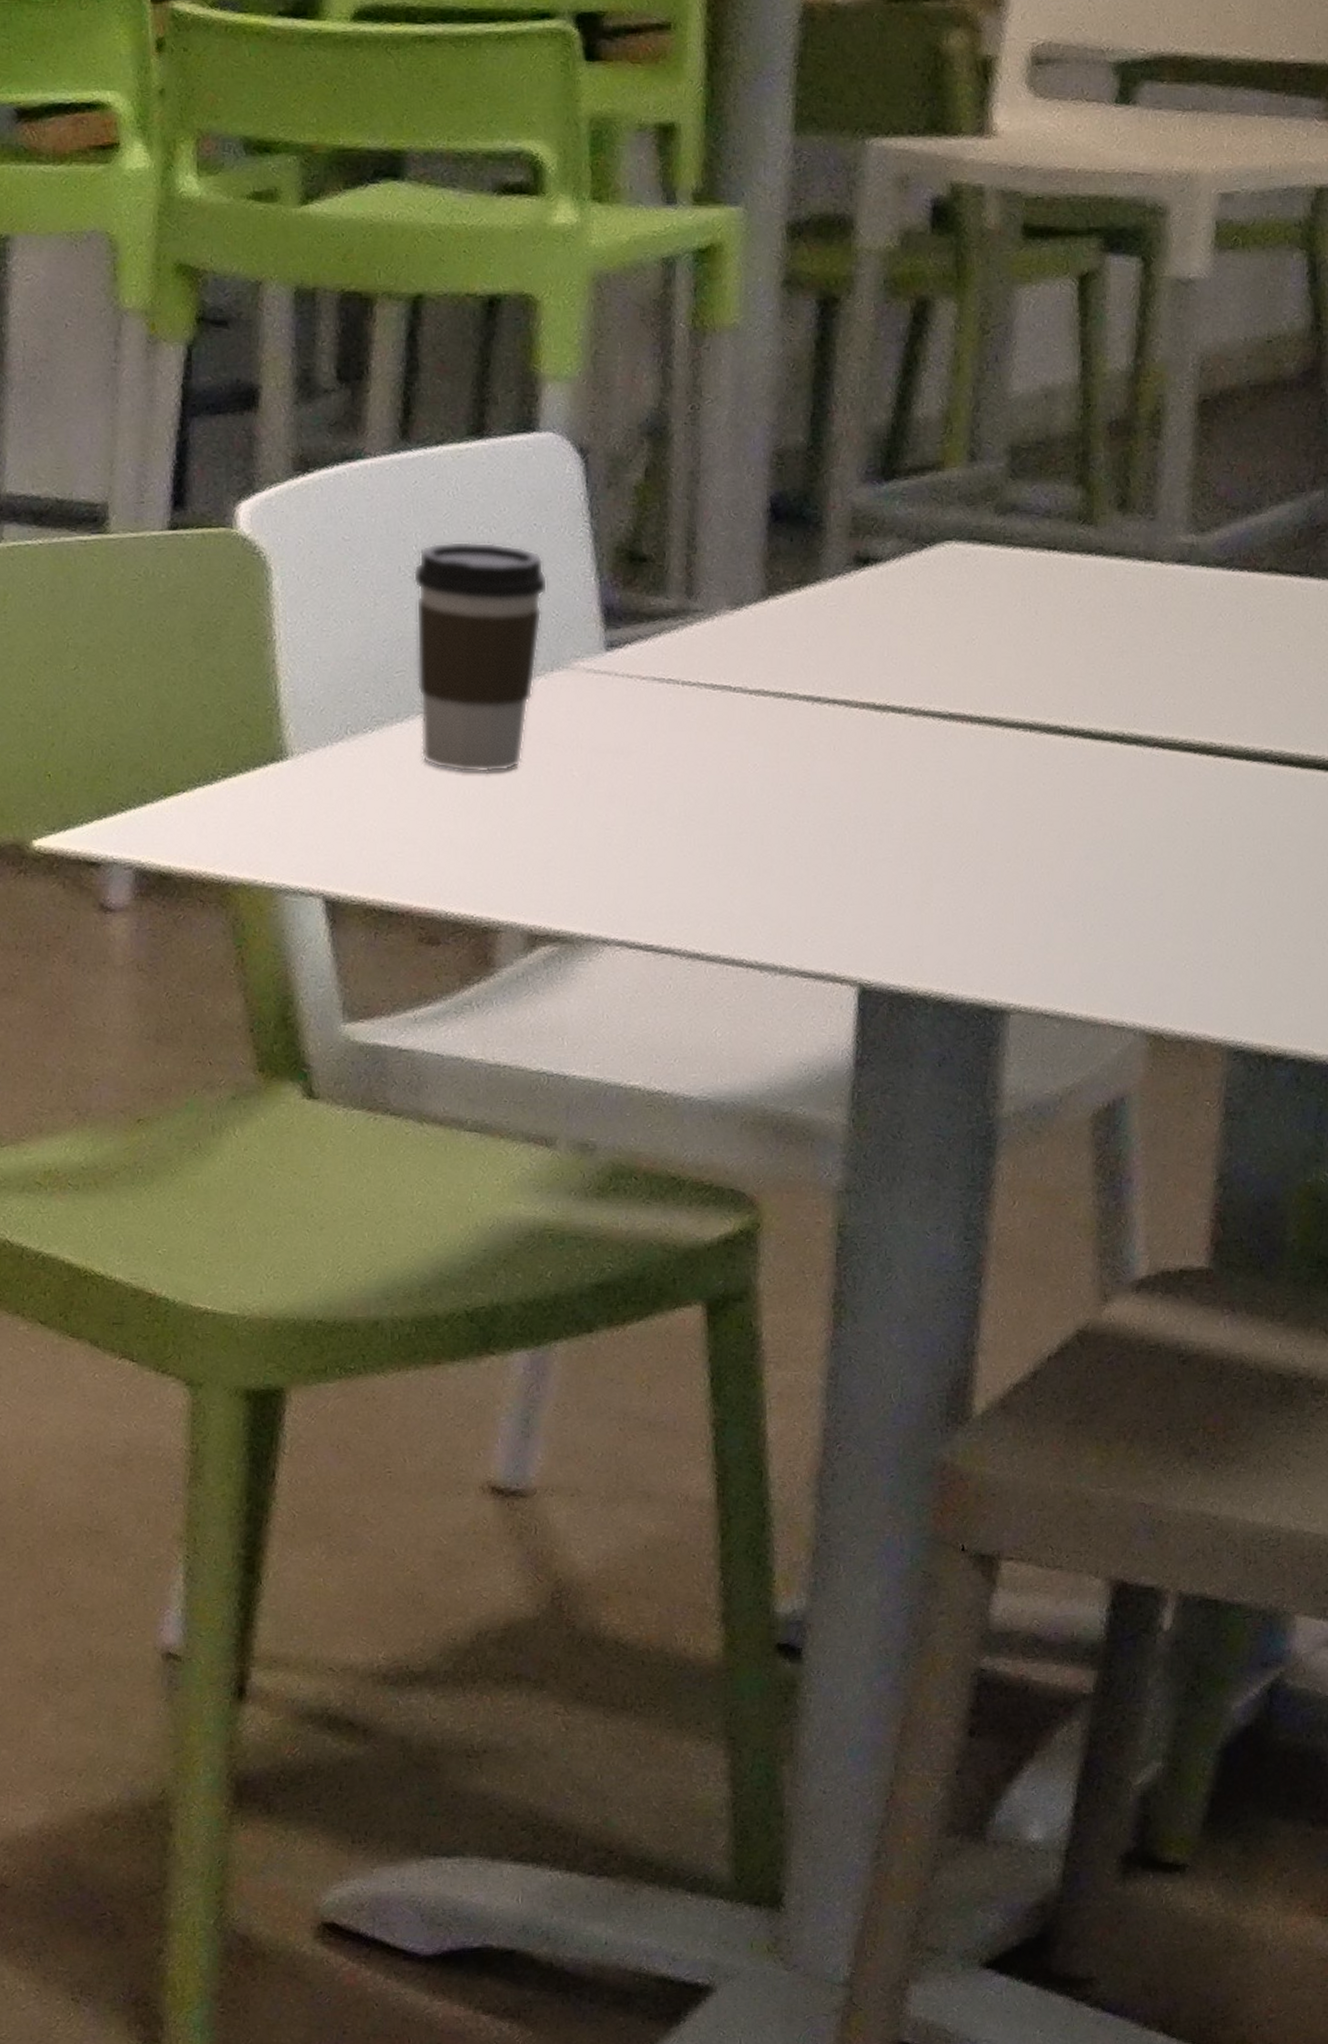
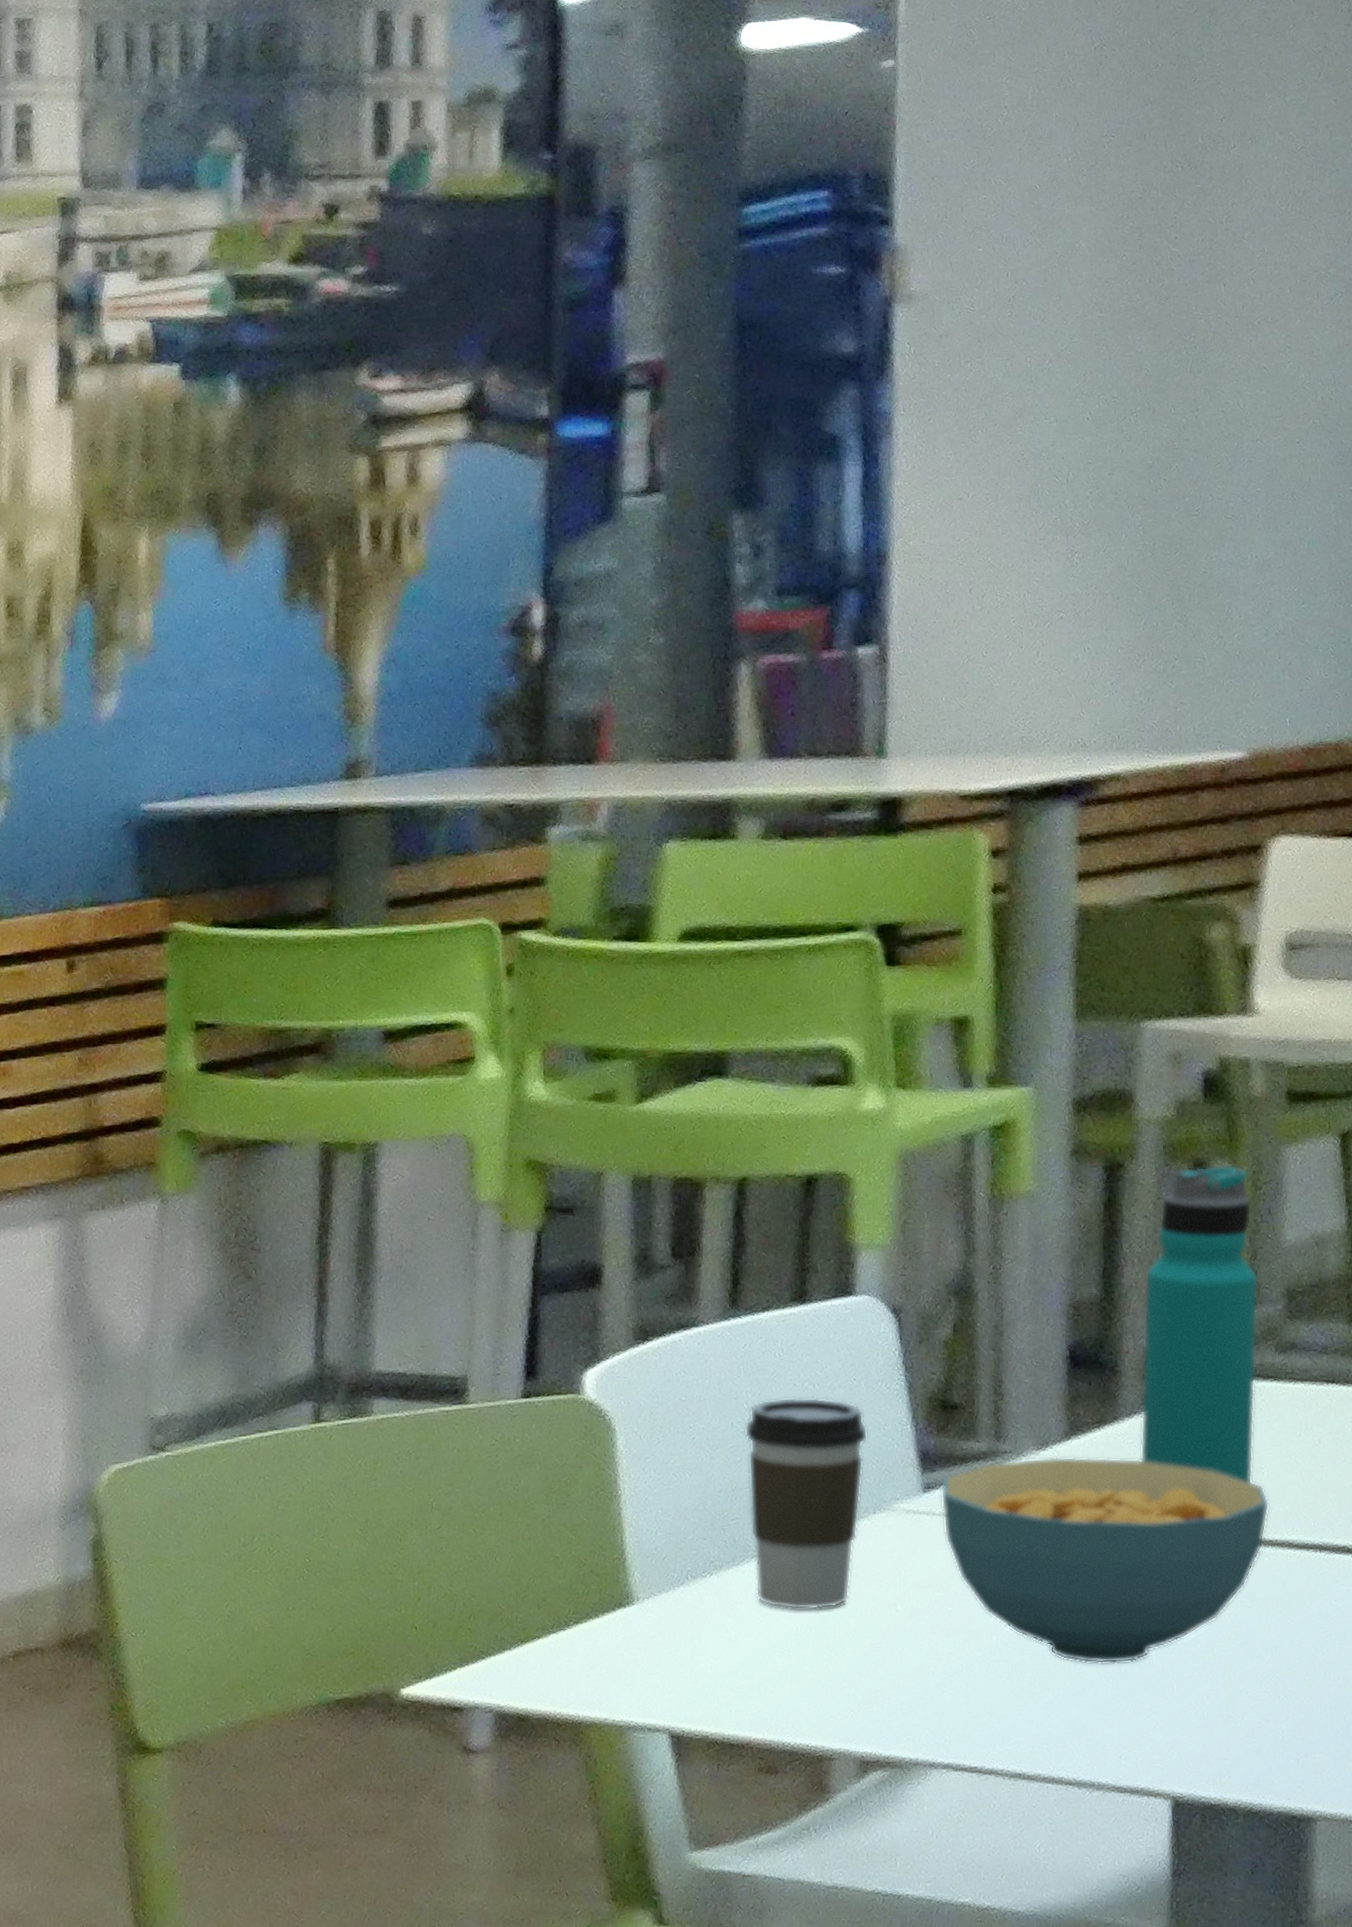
cereal bowl: none [624,618,979,842] -> present [940,1456,1270,1664]
water bottle: none [840,304,981,656] -> present [1138,1164,1259,1484]

